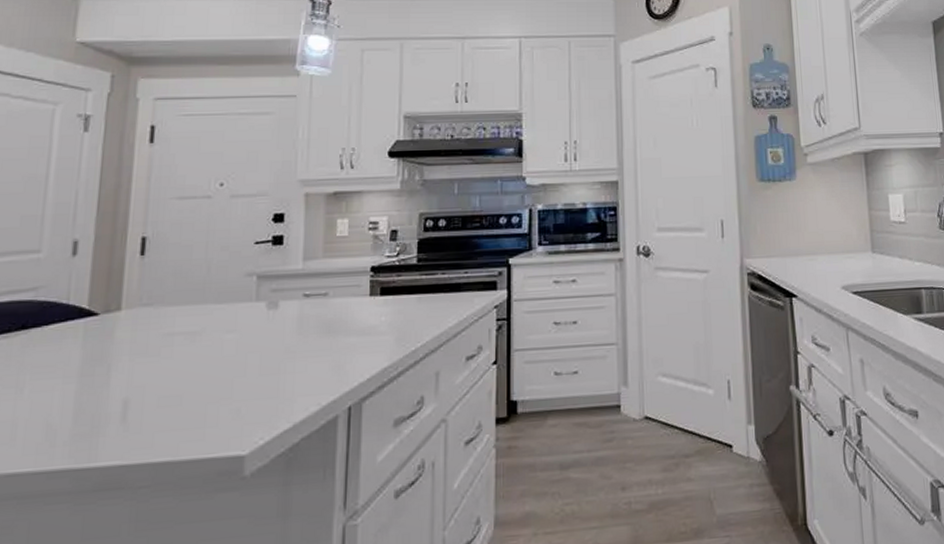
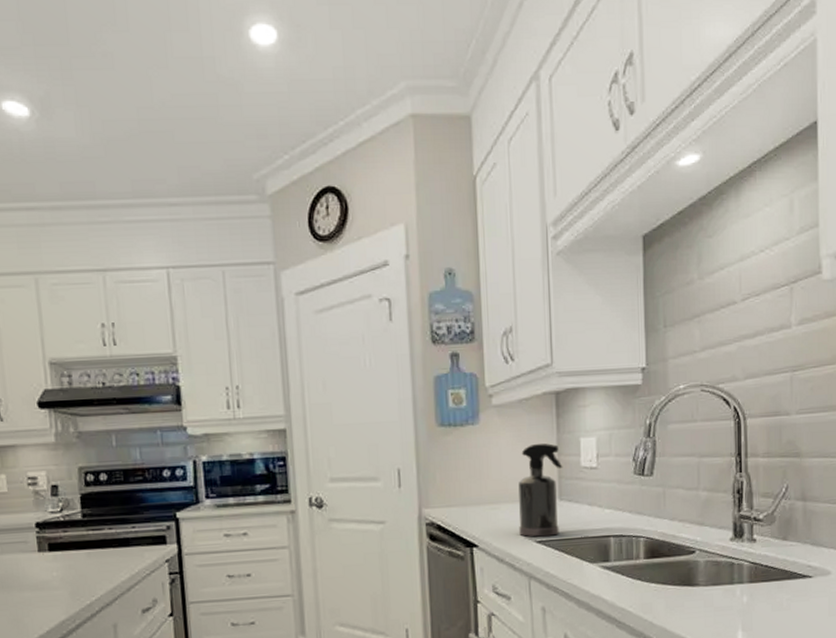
spray bottle: none [833,199,874,288] -> present [518,443,563,537]

